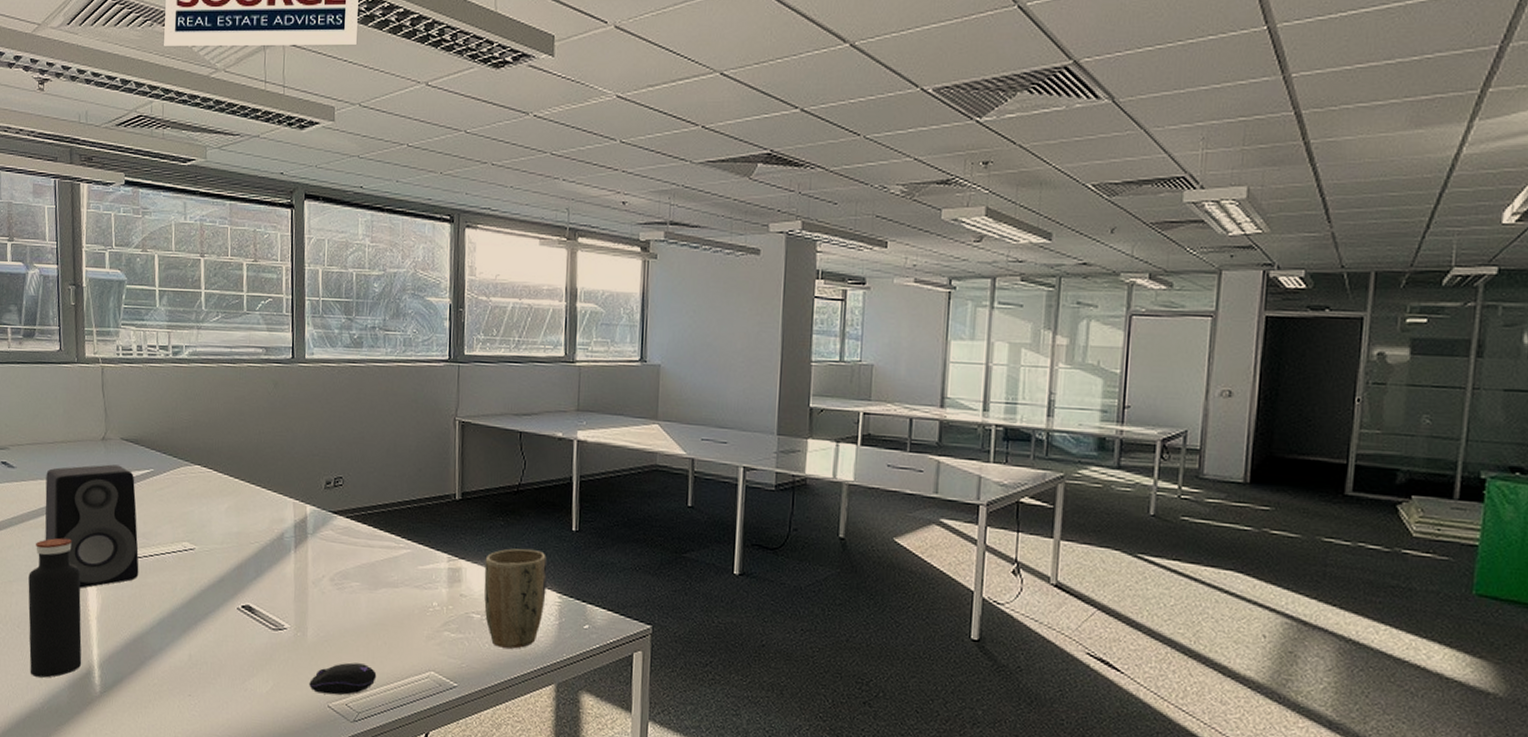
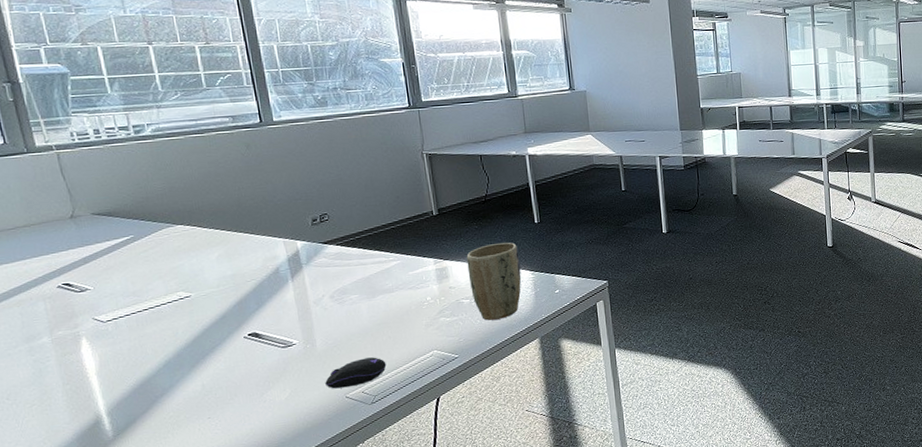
water bottle: present [28,537,82,678] -> none [10,310,88,439]
speaker: present [45,464,139,588] -> none [11,237,135,352]

